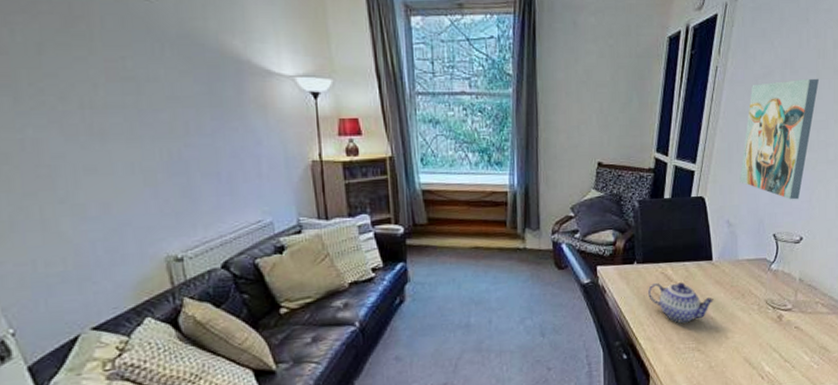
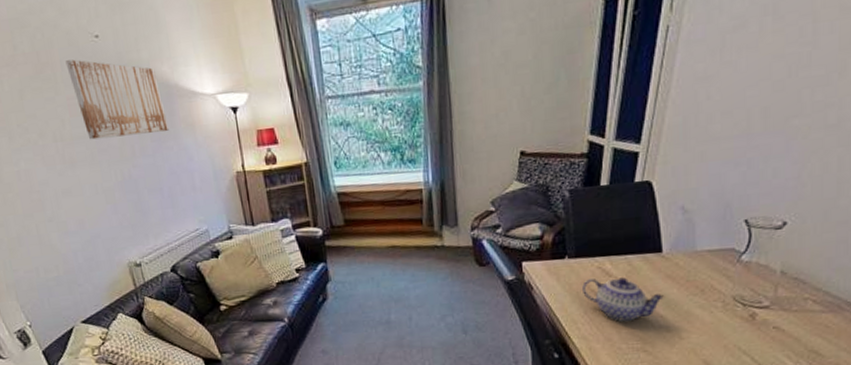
wall art: none [108,17,236,111] -> present [65,59,170,140]
wall art: present [740,78,820,200] -> none [699,22,817,178]

